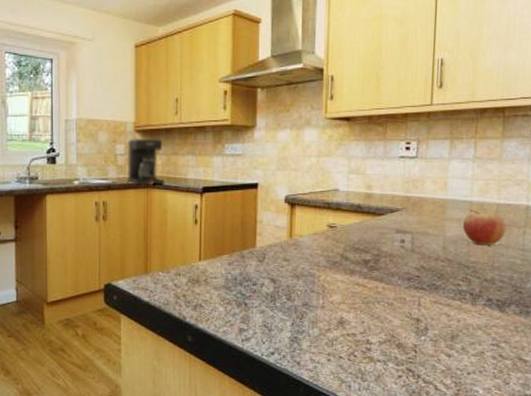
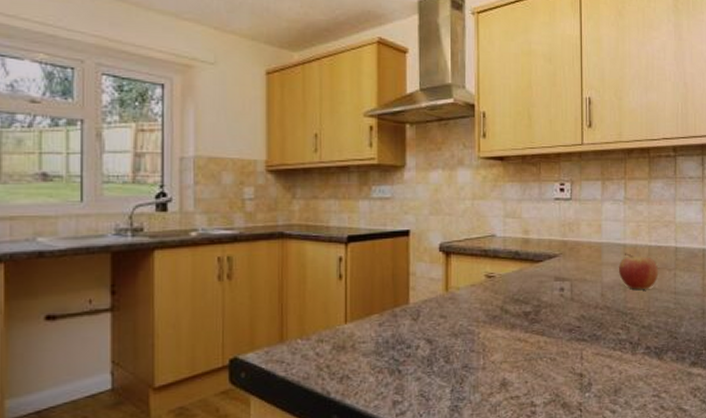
coffee maker: present [126,138,165,185] -> none [256,179,304,235]

